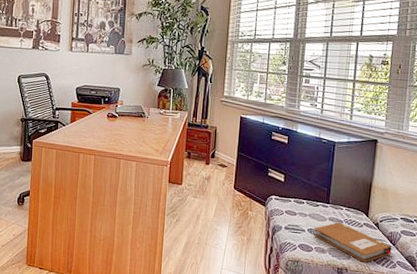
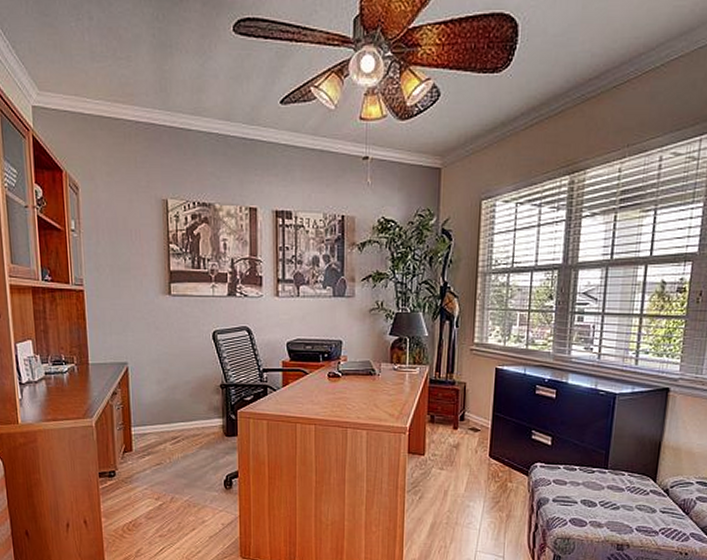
notebook: present [314,222,392,263] -> none [589,490,685,536]

